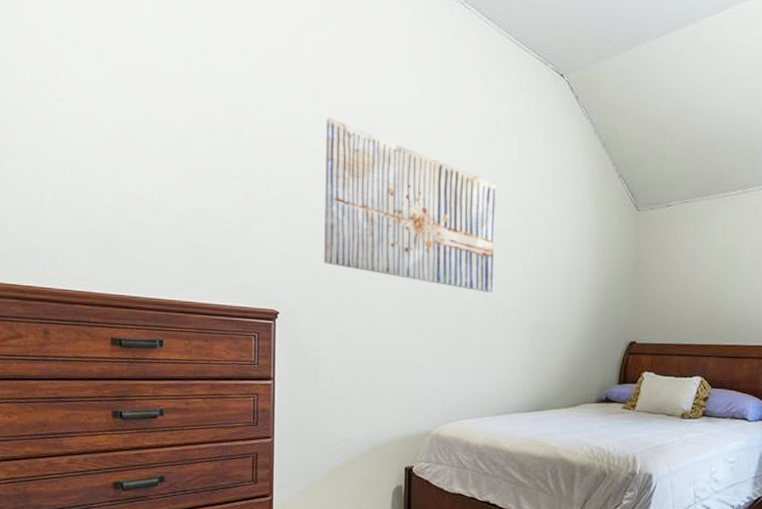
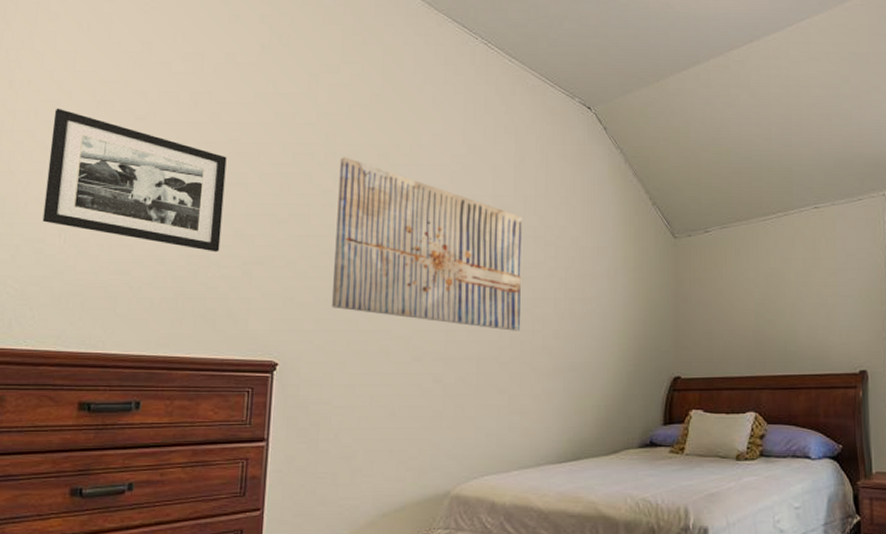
picture frame: none [60,58,222,207] -> present [42,108,227,252]

